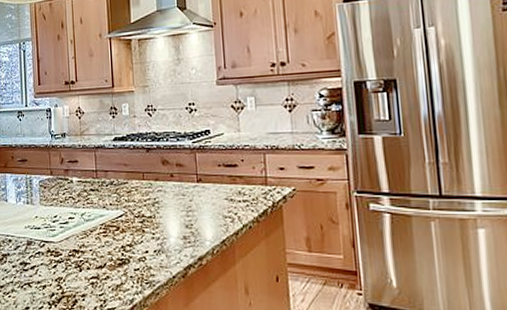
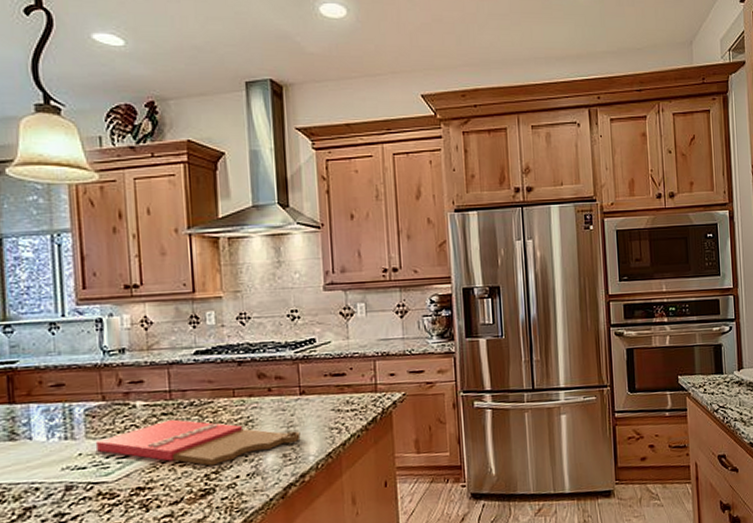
cutting board: none [47,195,198,239] -> present [96,419,301,466]

